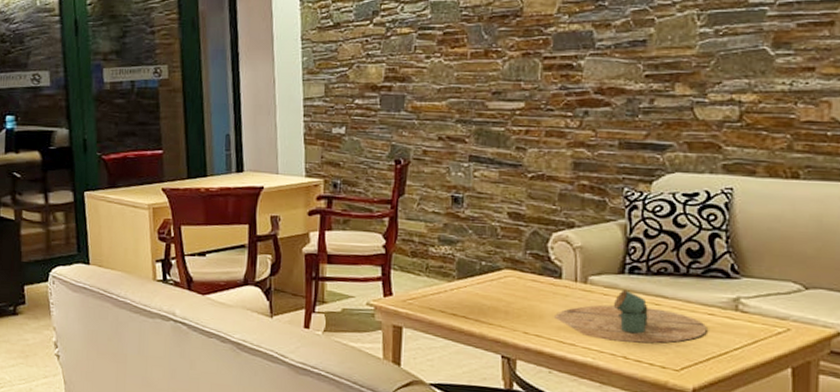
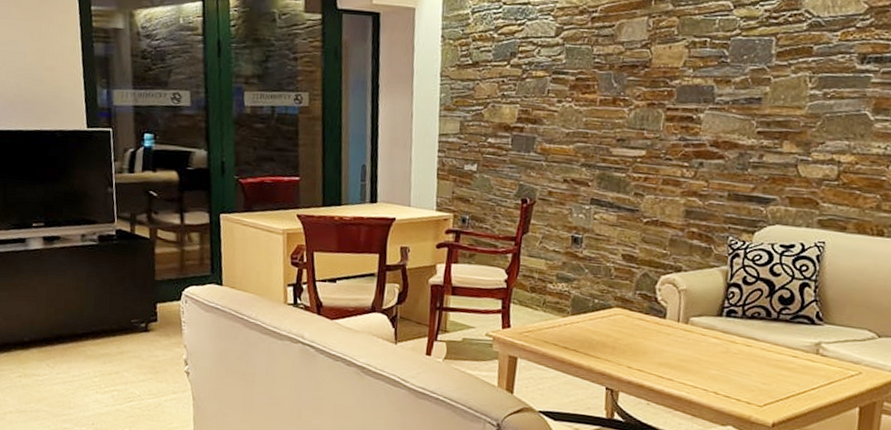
decorative tray: present [553,290,707,344] -> none [655,331,790,382]

